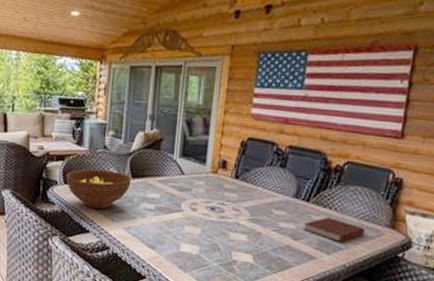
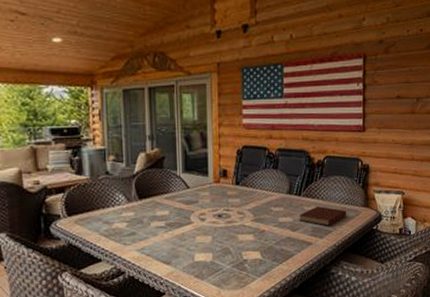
fruit bowl: present [66,169,131,209] -> none [69,195,139,237]

